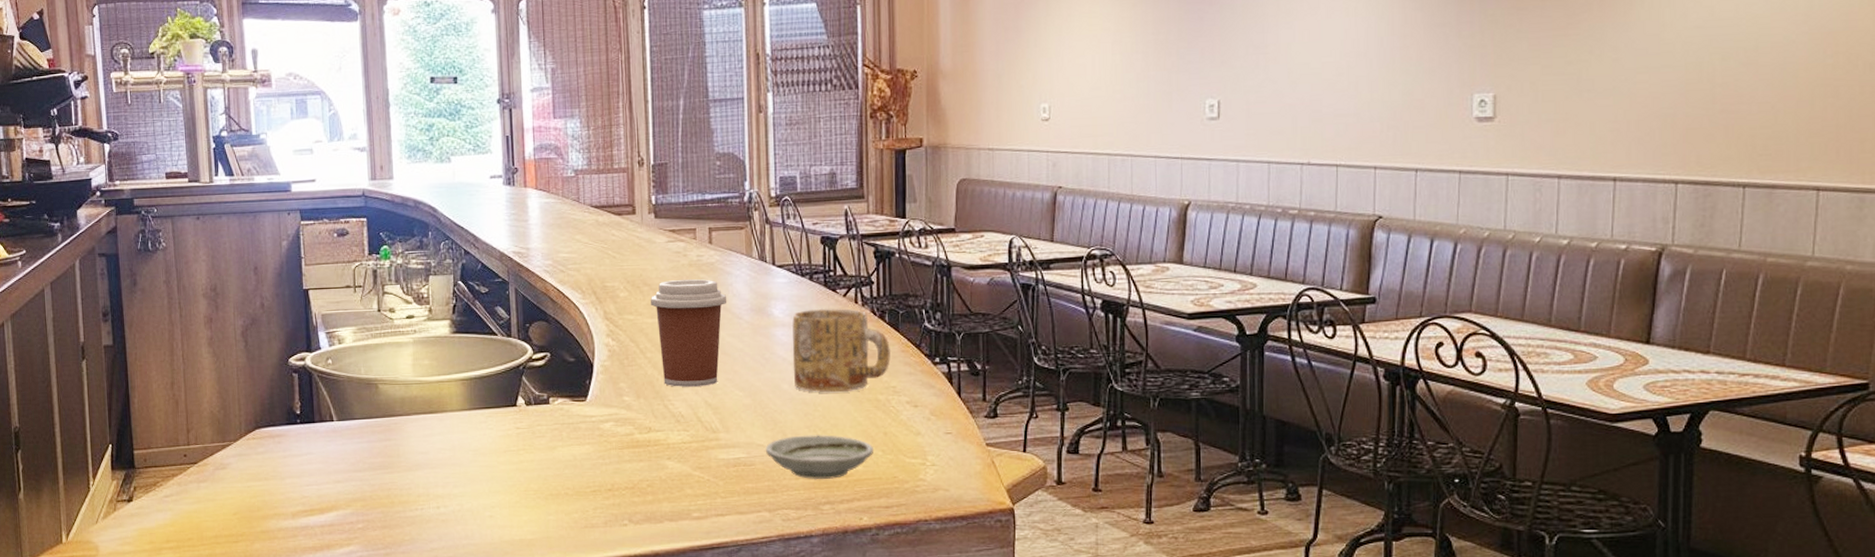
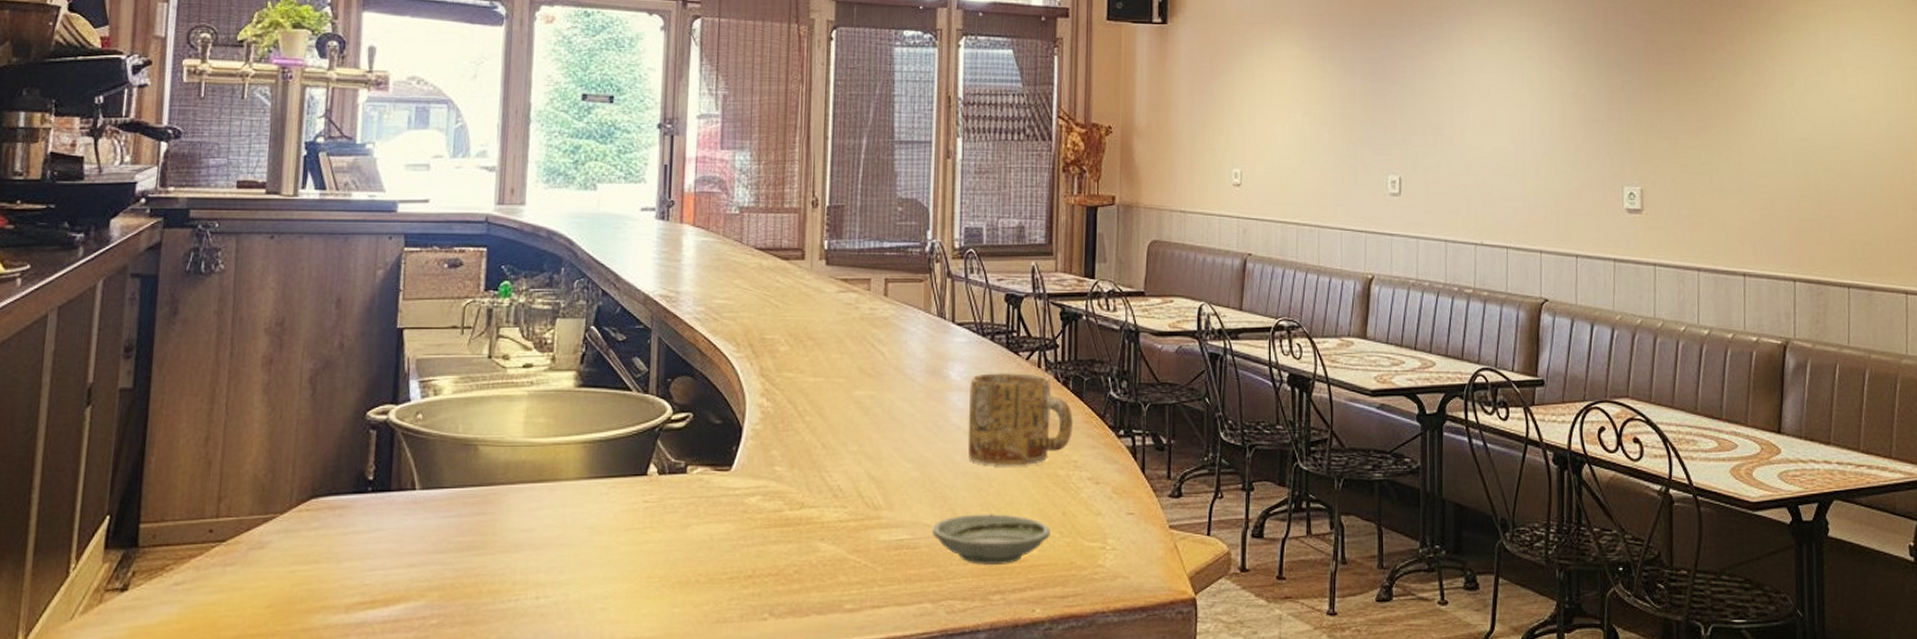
coffee cup: present [651,279,727,387] -> none [814,335,900,456]

